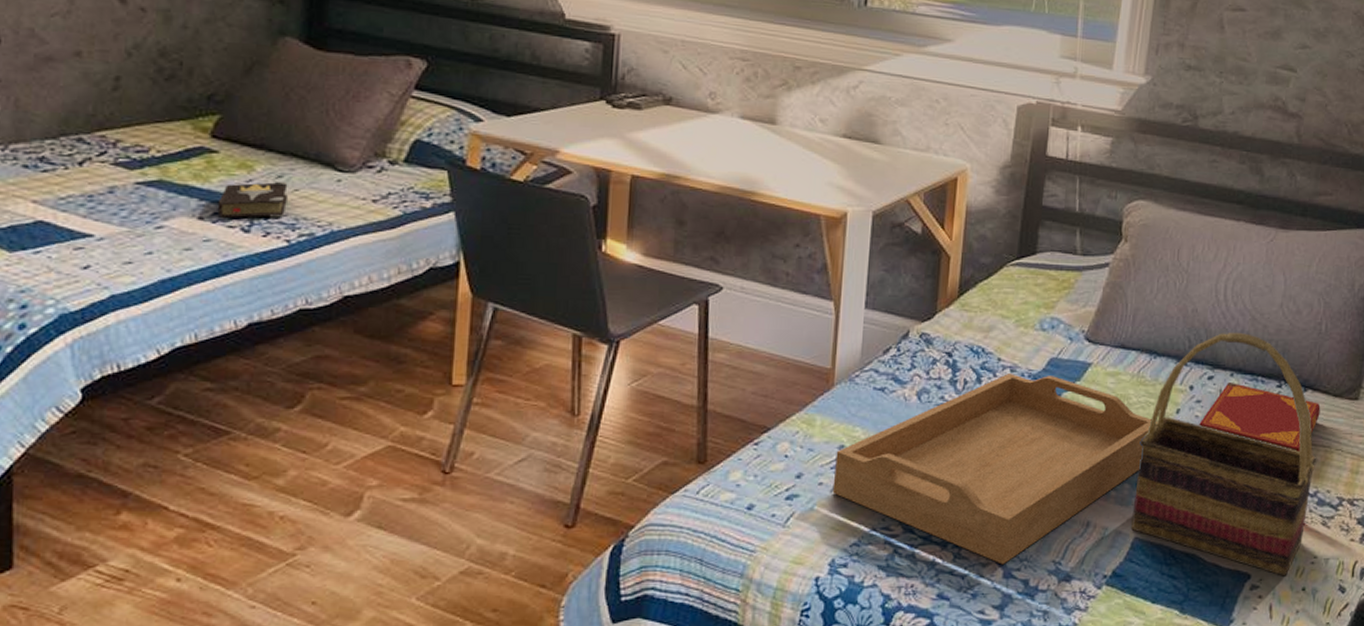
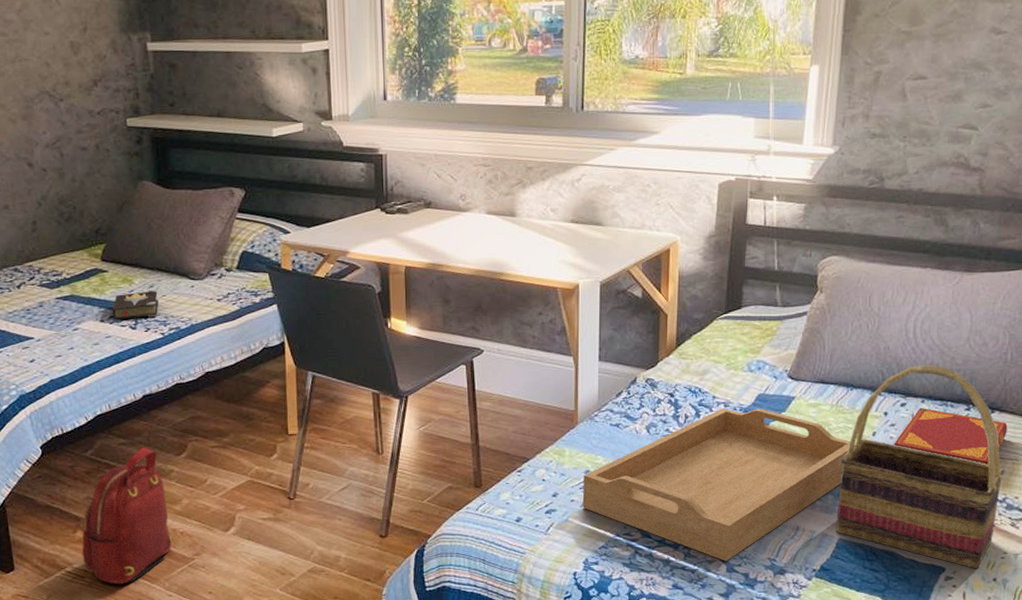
backpack: none [124,395,267,591] -> present [82,447,173,584]

